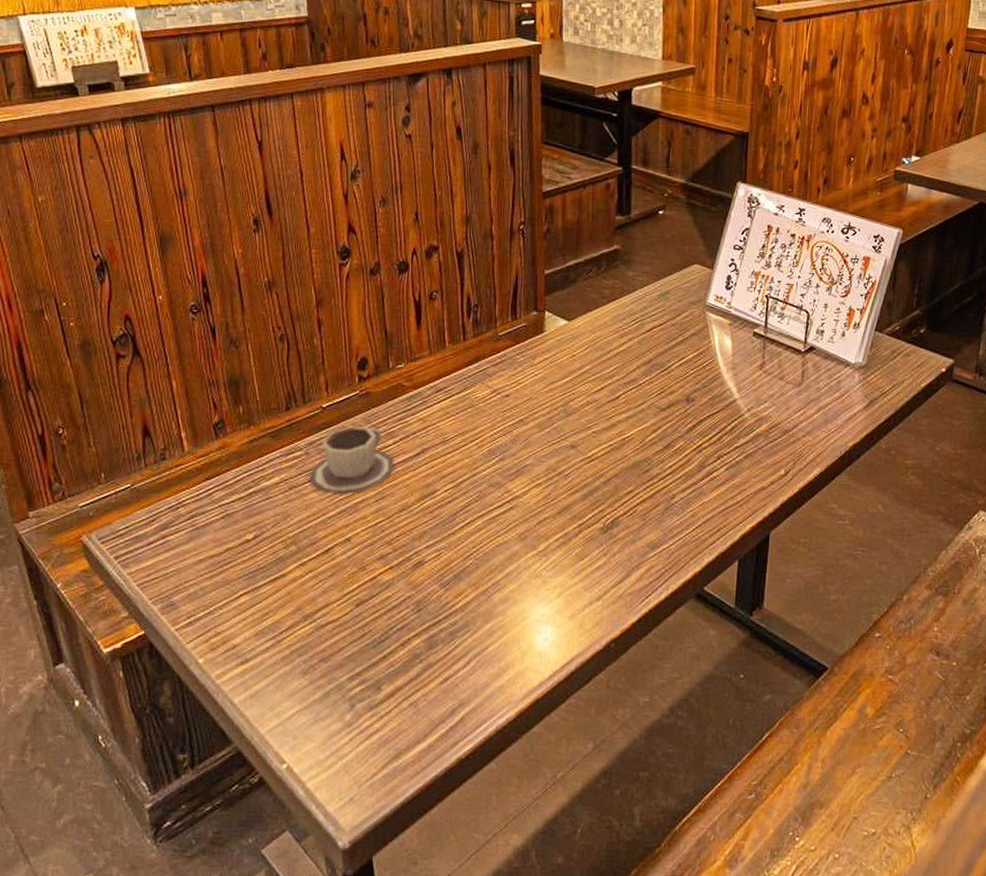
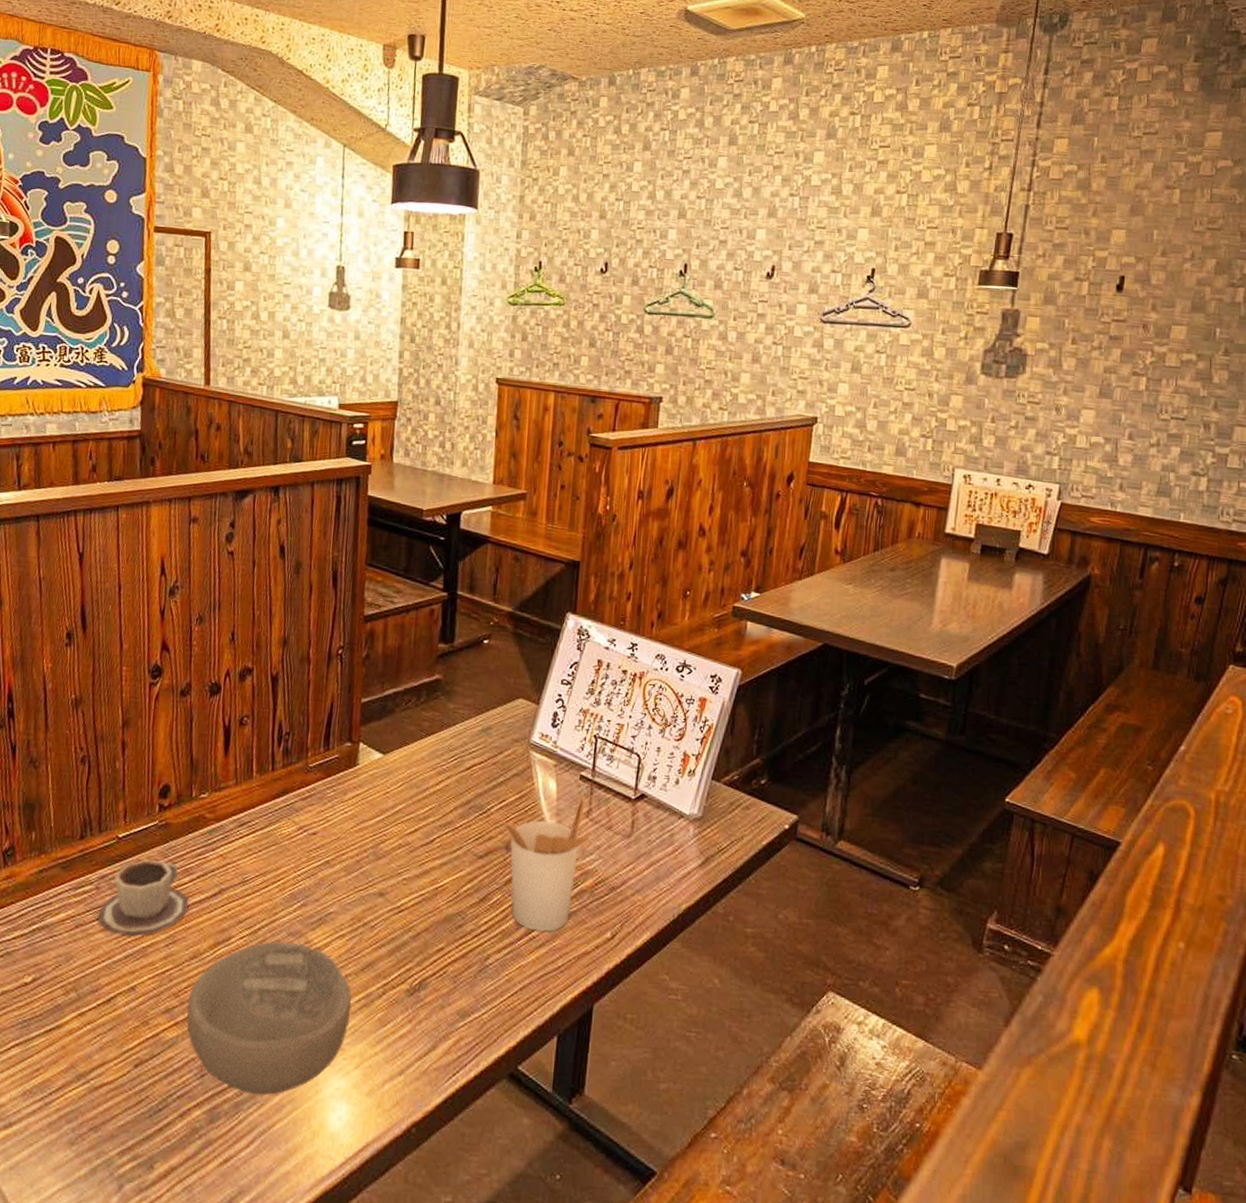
bowl: none [400,492,551,624] -> present [186,941,352,1095]
utensil holder: none [681,352,763,473] -> present [501,797,589,932]

